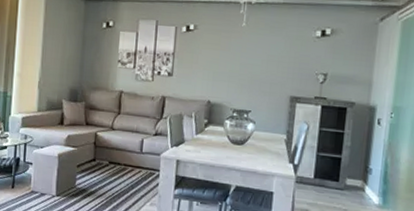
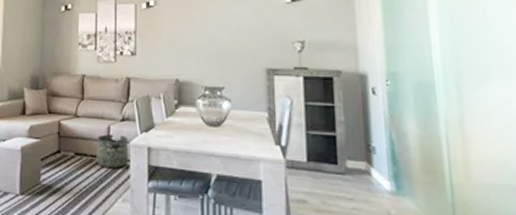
basket: none [129,146,159,177] -> present [96,134,129,169]

